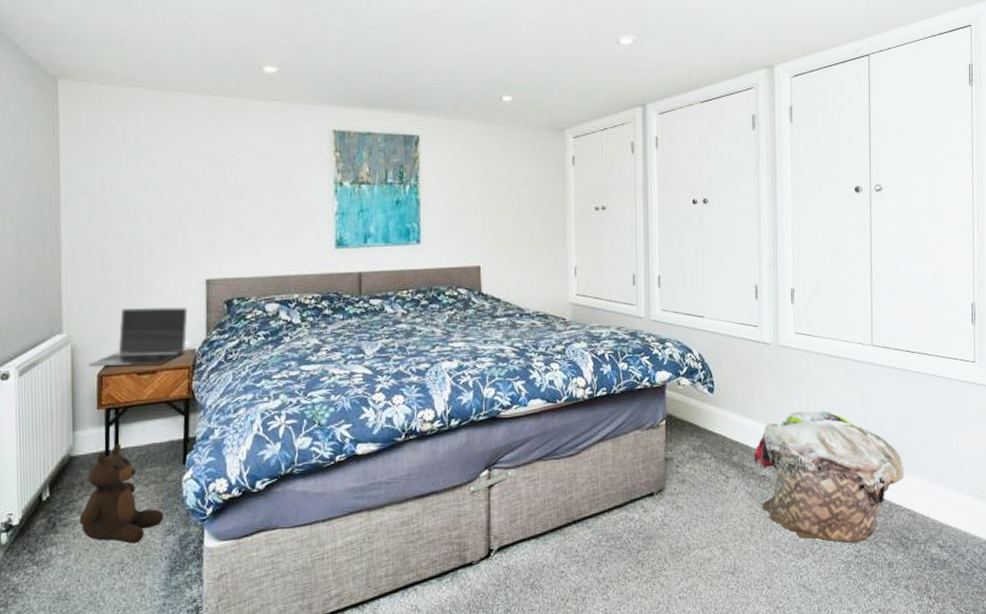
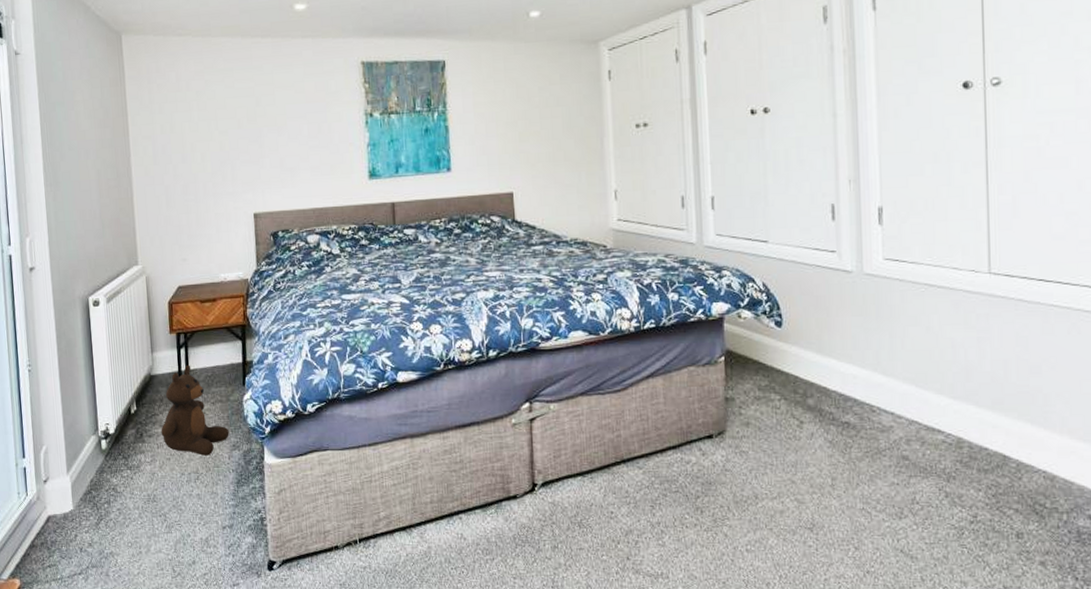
laptop: present [89,307,188,368] -> none [161,240,240,296]
laundry basket: present [753,411,904,543] -> none [833,350,1037,507]

